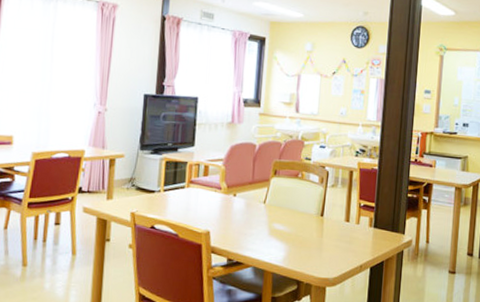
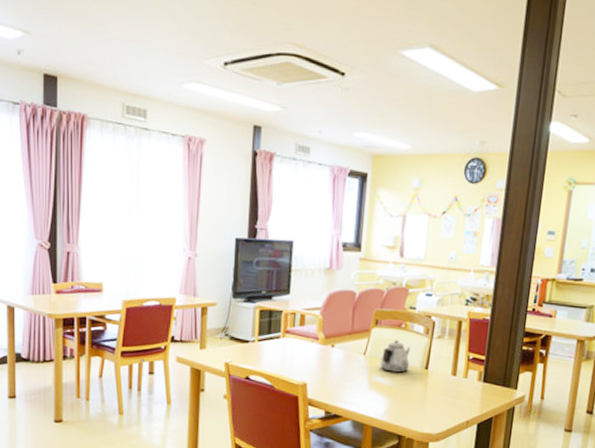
teapot: none [279,188,307,220] -> present [380,339,410,373]

